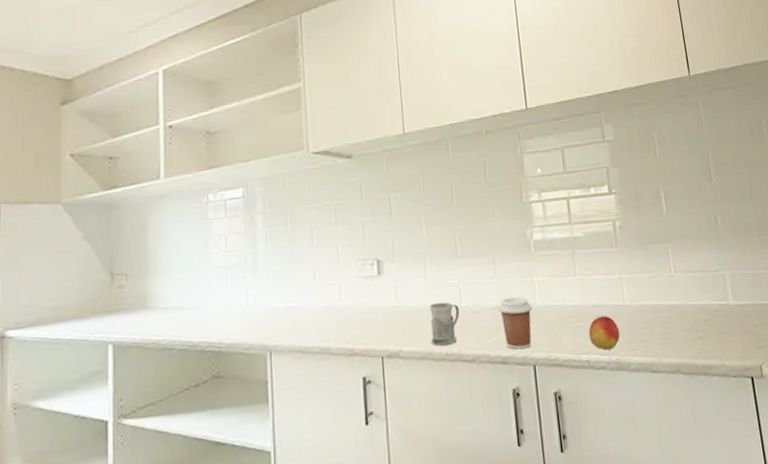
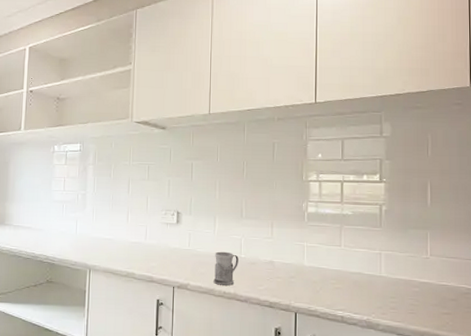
coffee cup: present [498,296,533,350] -> none [271,256,300,298]
peach: present [588,316,620,350] -> none [346,282,373,310]

